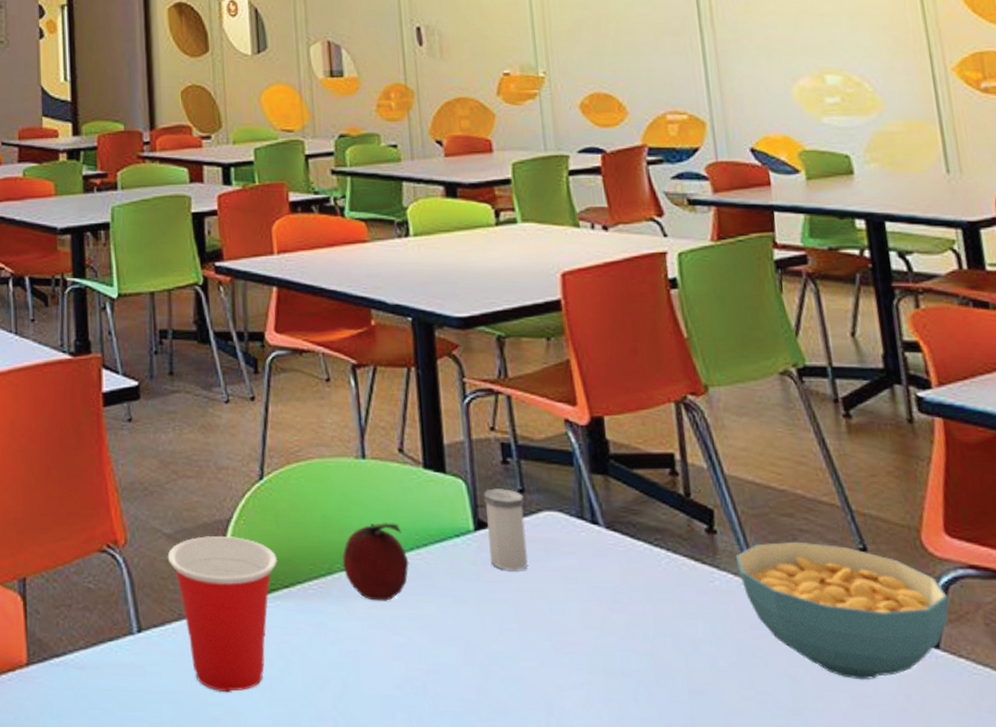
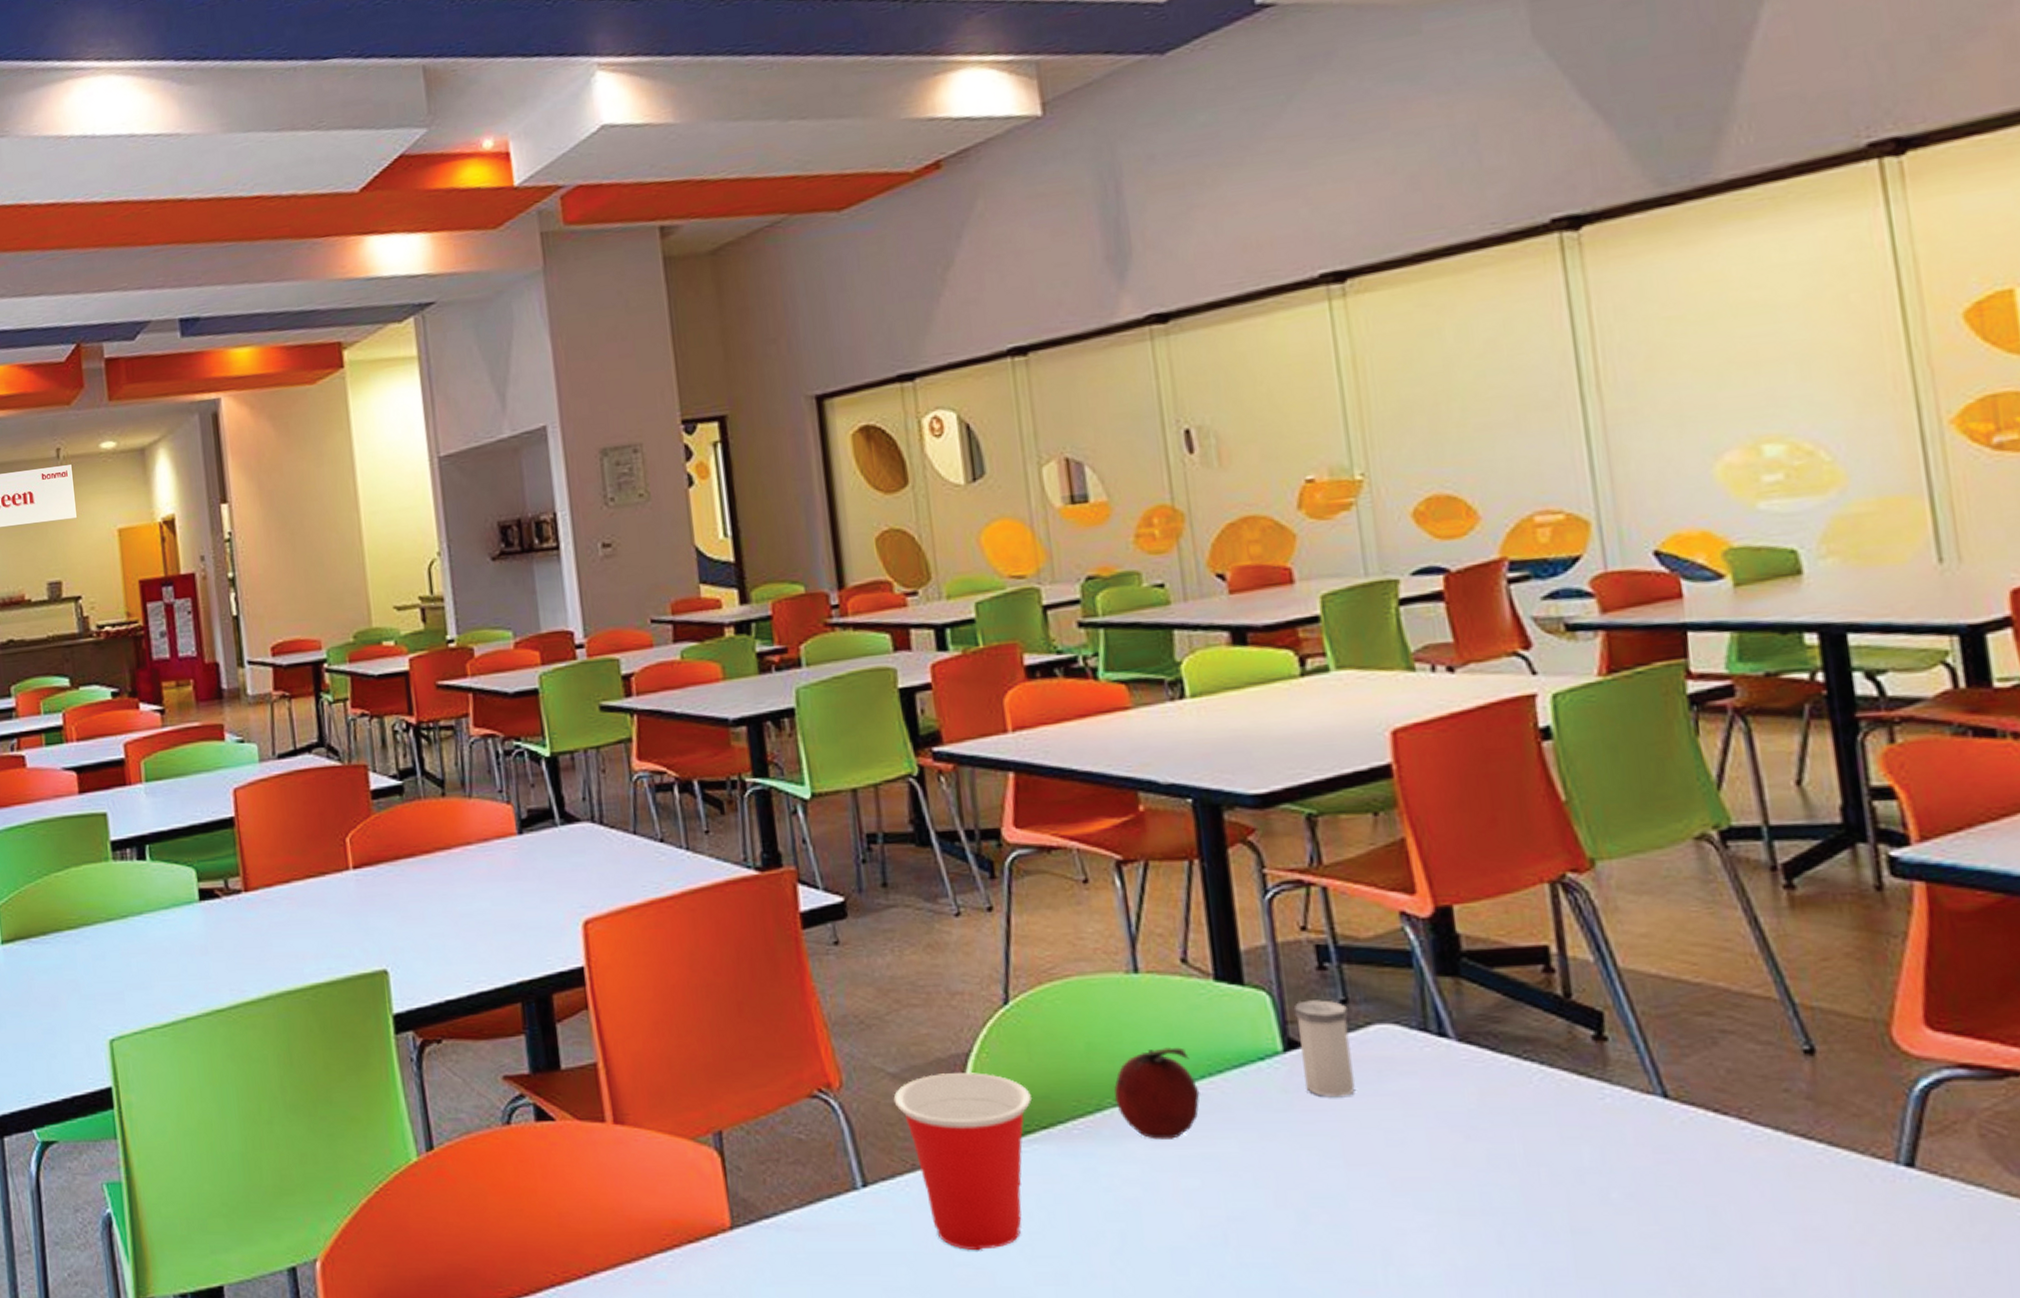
cereal bowl: present [735,541,949,681] -> none [1633,1045,1929,1209]

